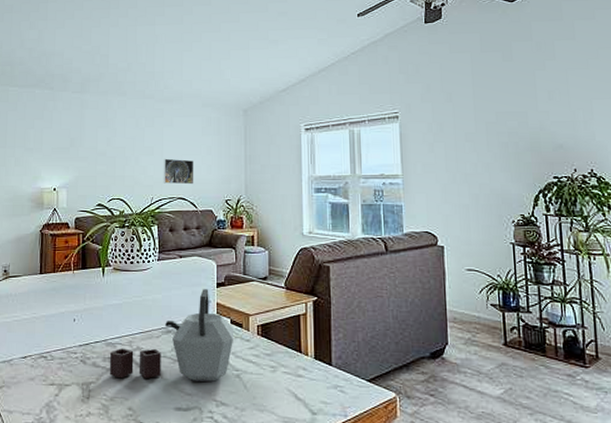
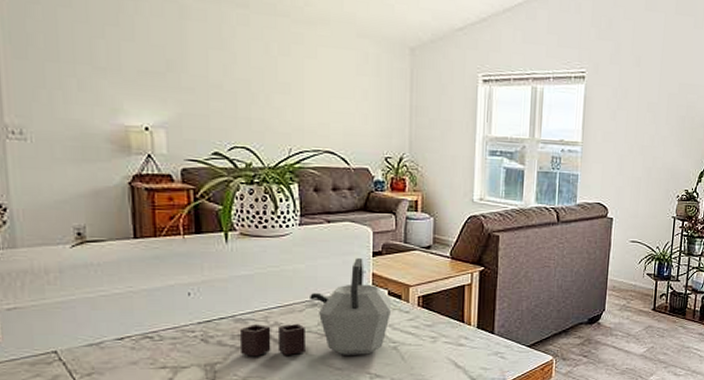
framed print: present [163,158,194,185] -> none [304,100,346,136]

